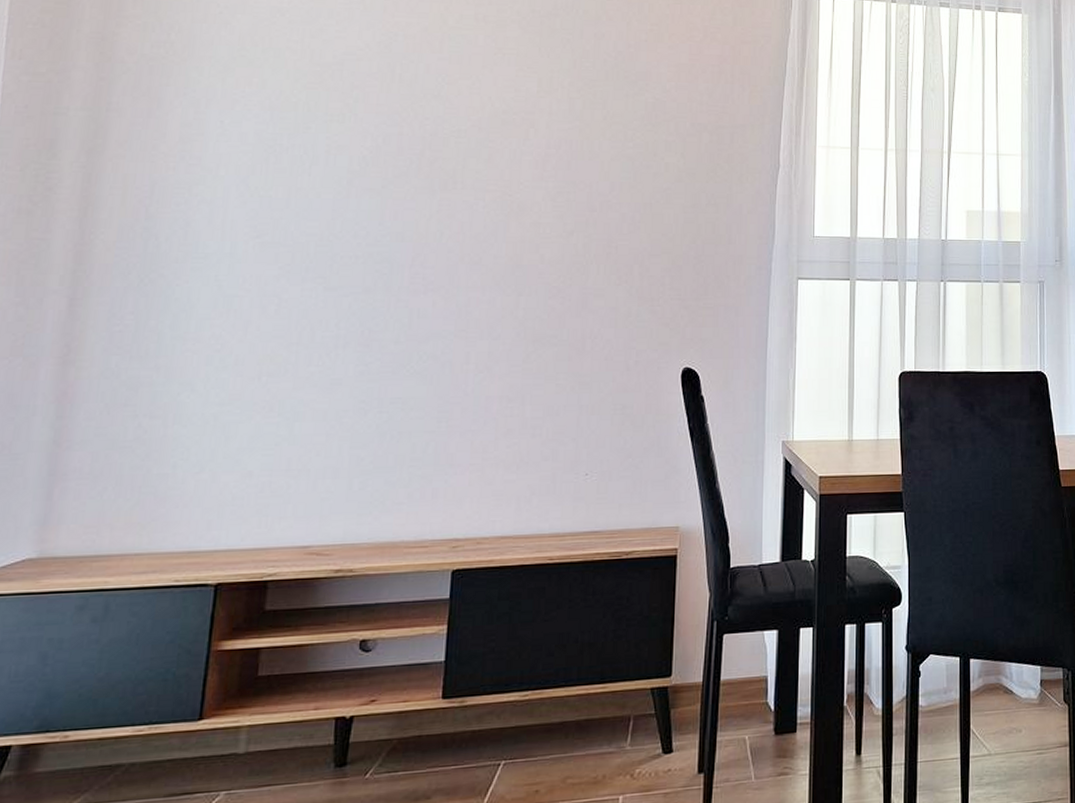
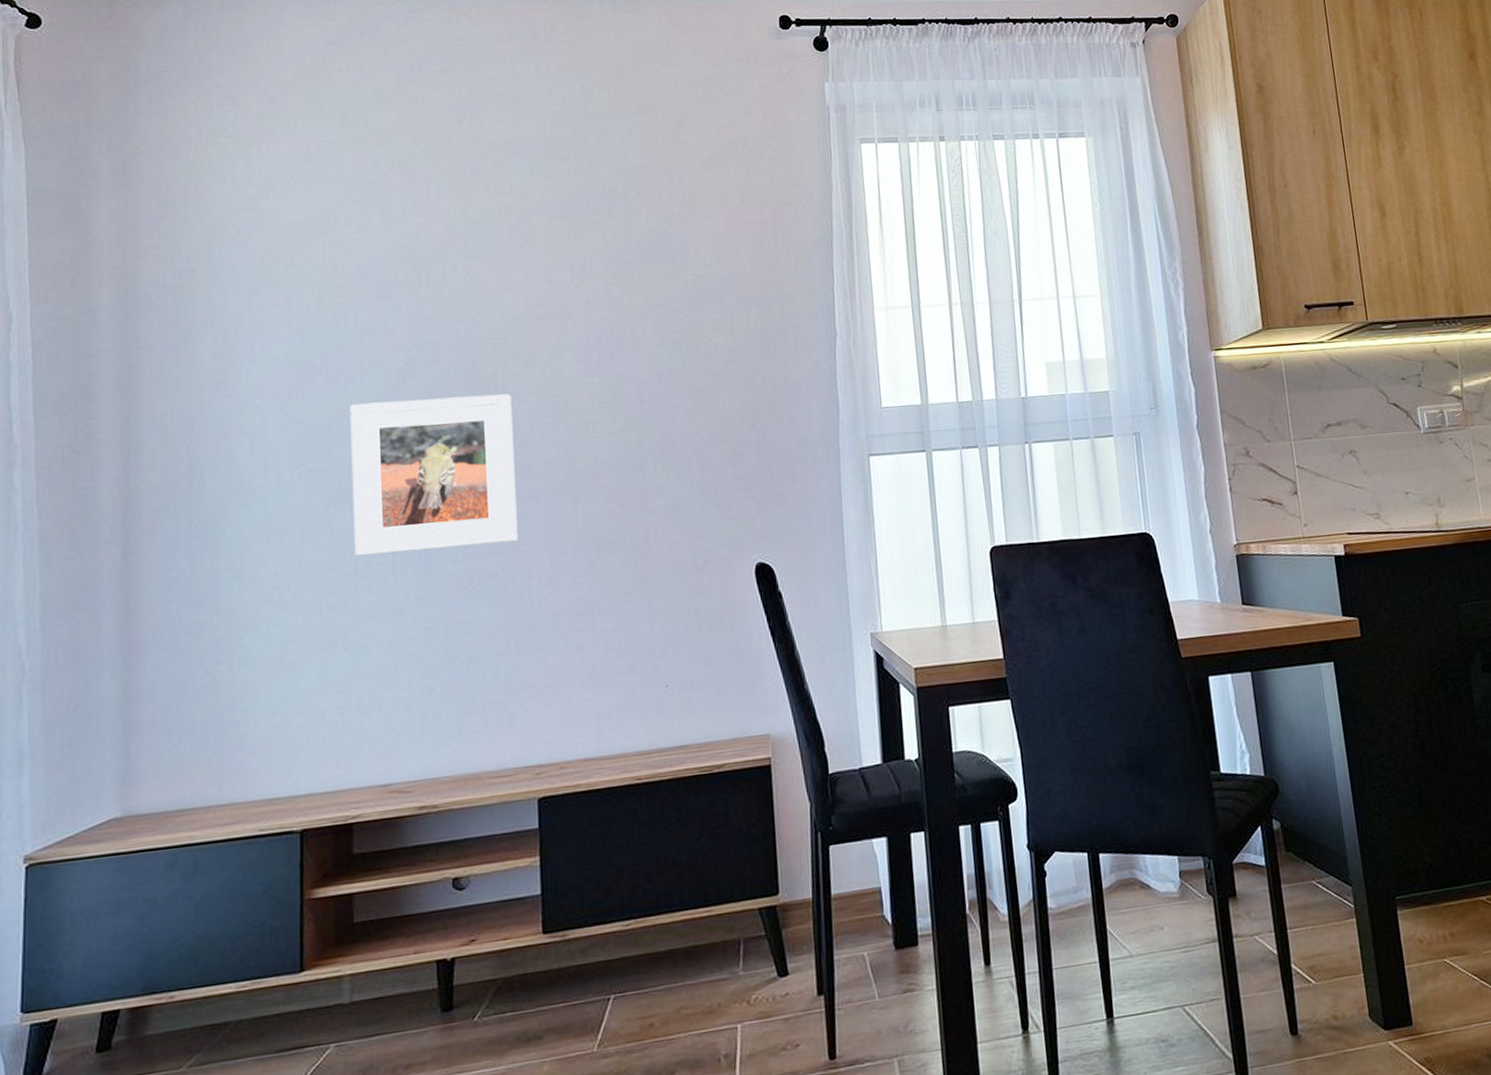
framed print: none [299,185,469,328] -> present [350,394,518,557]

